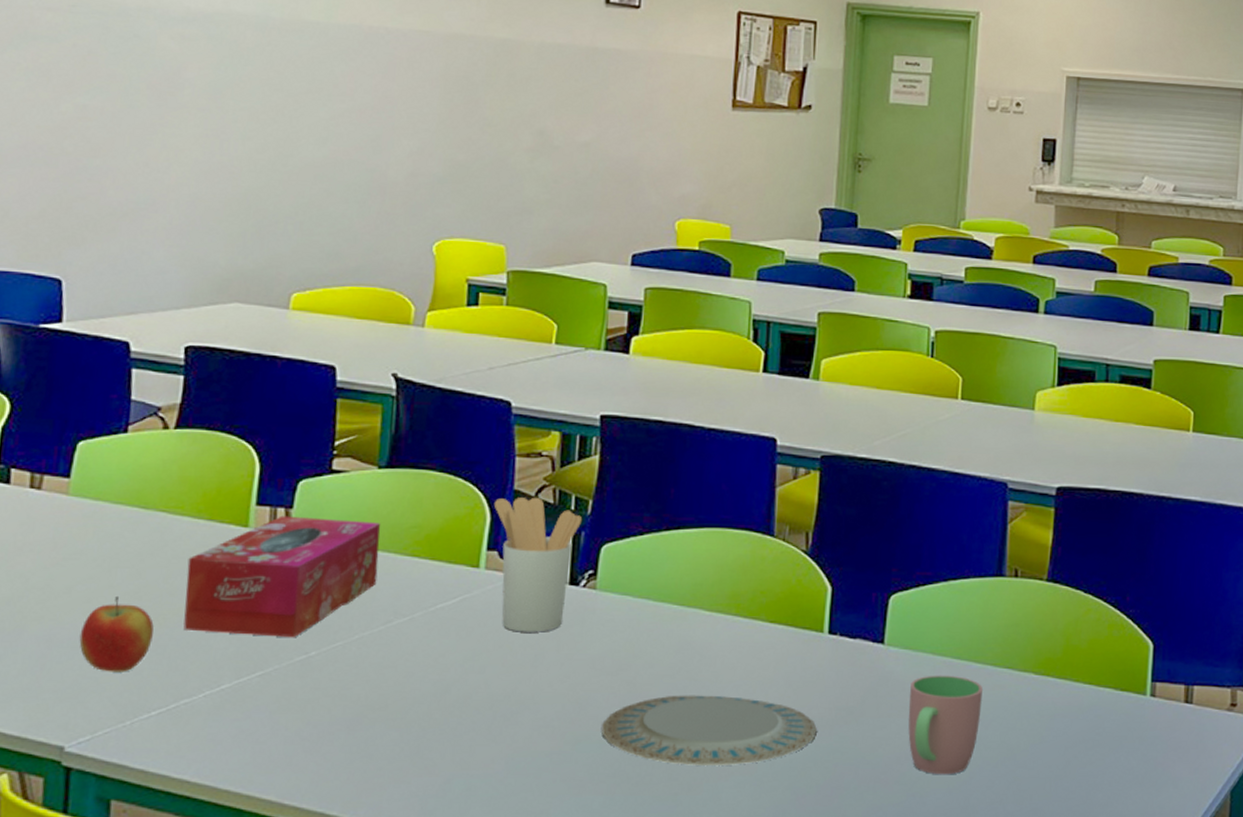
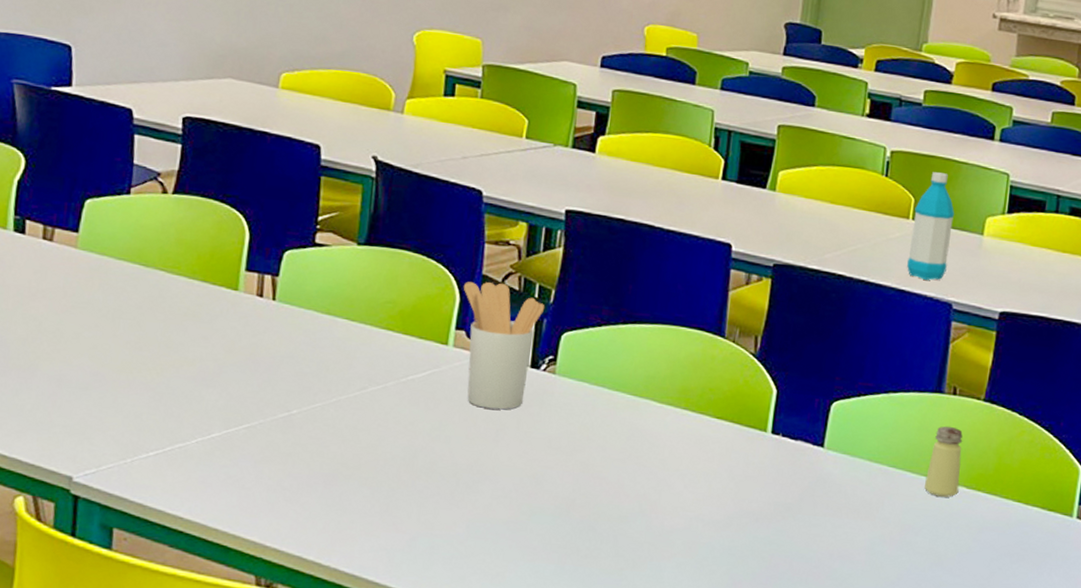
apple: present [79,595,154,672] -> none [86,344,152,415]
tissue box: present [183,515,381,638] -> none [178,282,359,396]
plate: present [601,695,817,765] -> none [555,478,756,548]
cup: present [908,675,983,775] -> none [841,480,915,575]
water bottle: none [959,349,1004,461] -> present [907,172,955,281]
saltshaker: none [990,610,1028,686] -> present [923,425,963,498]

